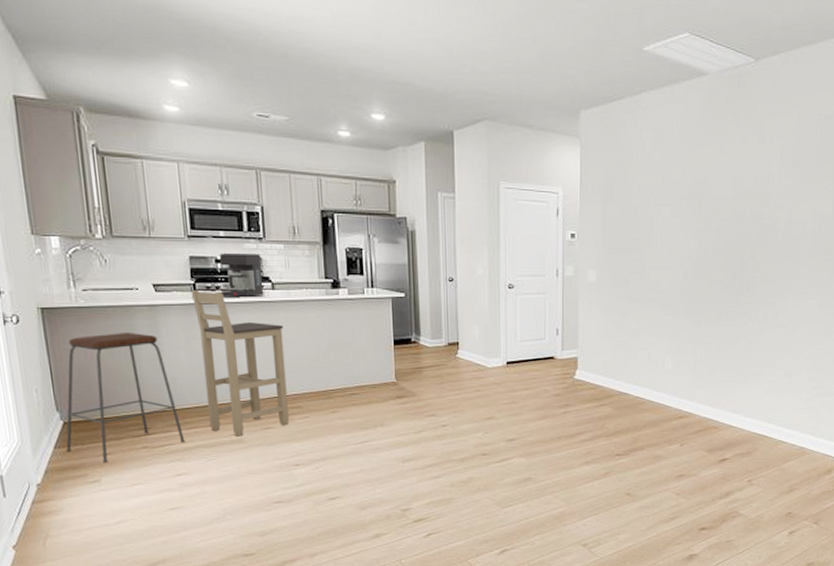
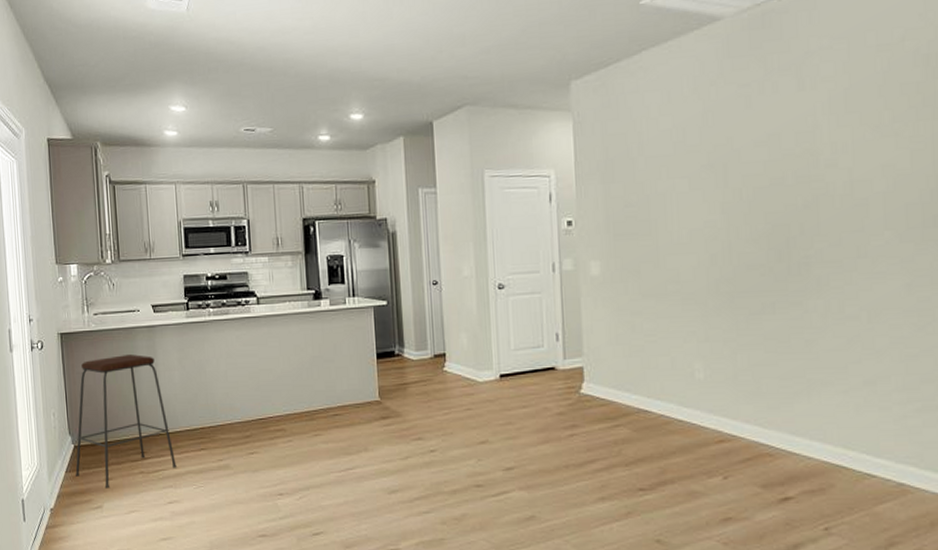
bar stool: present [191,289,289,437] -> none [184,308,273,462]
coffee maker: present [220,253,264,298] -> none [210,268,250,315]

